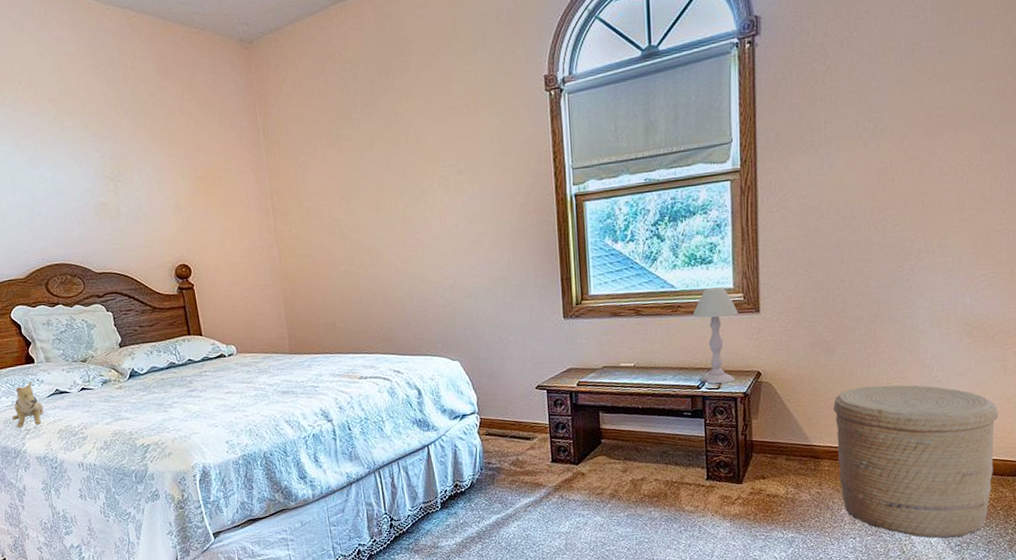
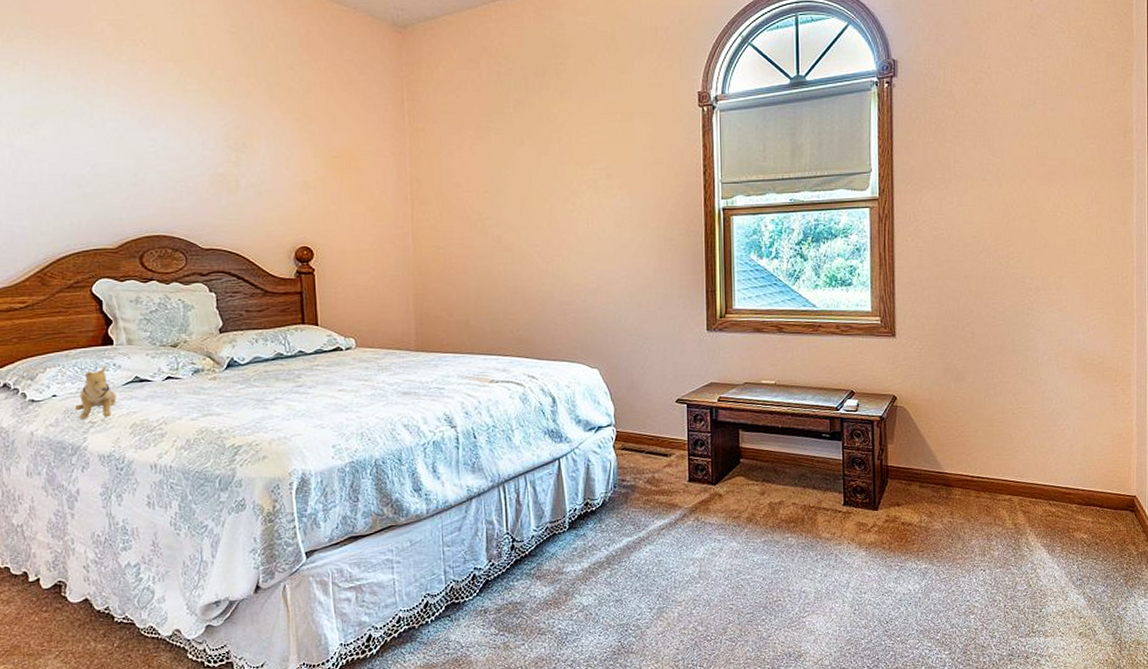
table lamp: present [693,287,738,384] -> none [833,310,876,406]
woven basket: present [833,385,998,538] -> none [963,415,1110,572]

